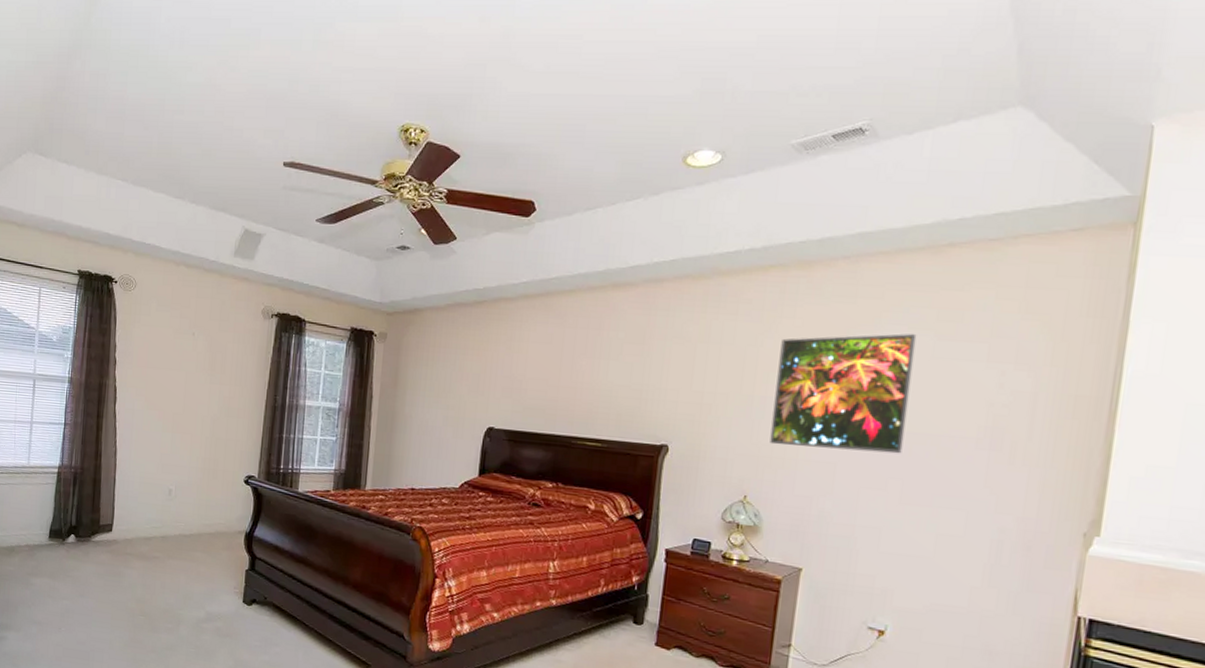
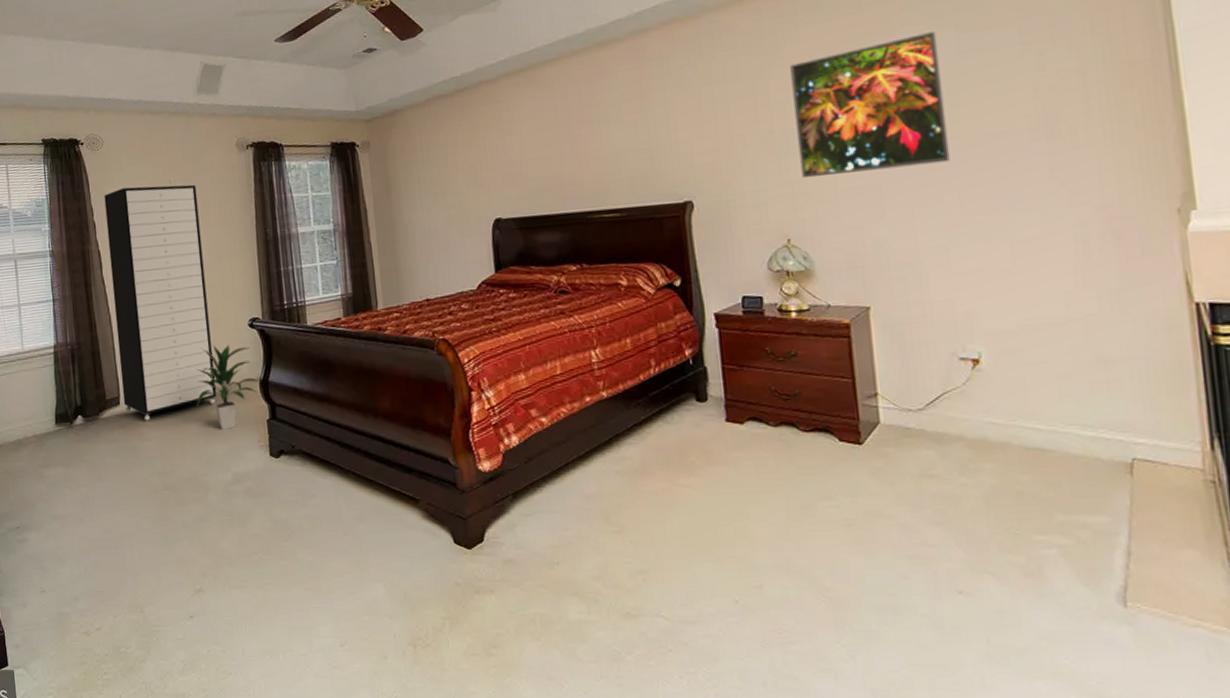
storage cabinet: none [115,332,217,551] -> present [104,184,216,421]
indoor plant: none [183,494,244,572] -> present [195,345,259,430]

